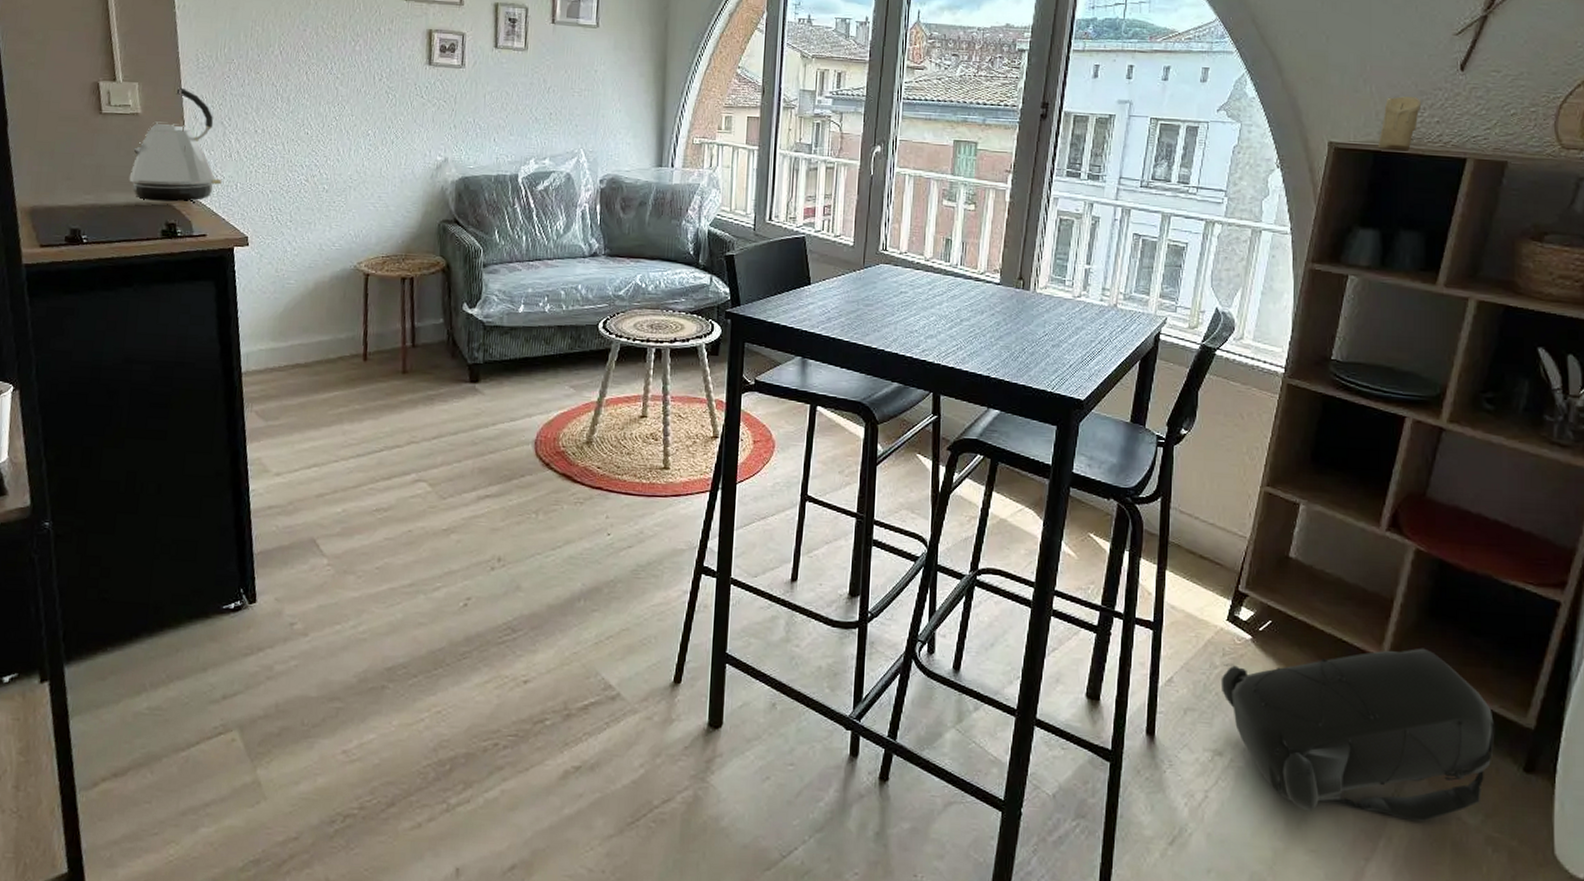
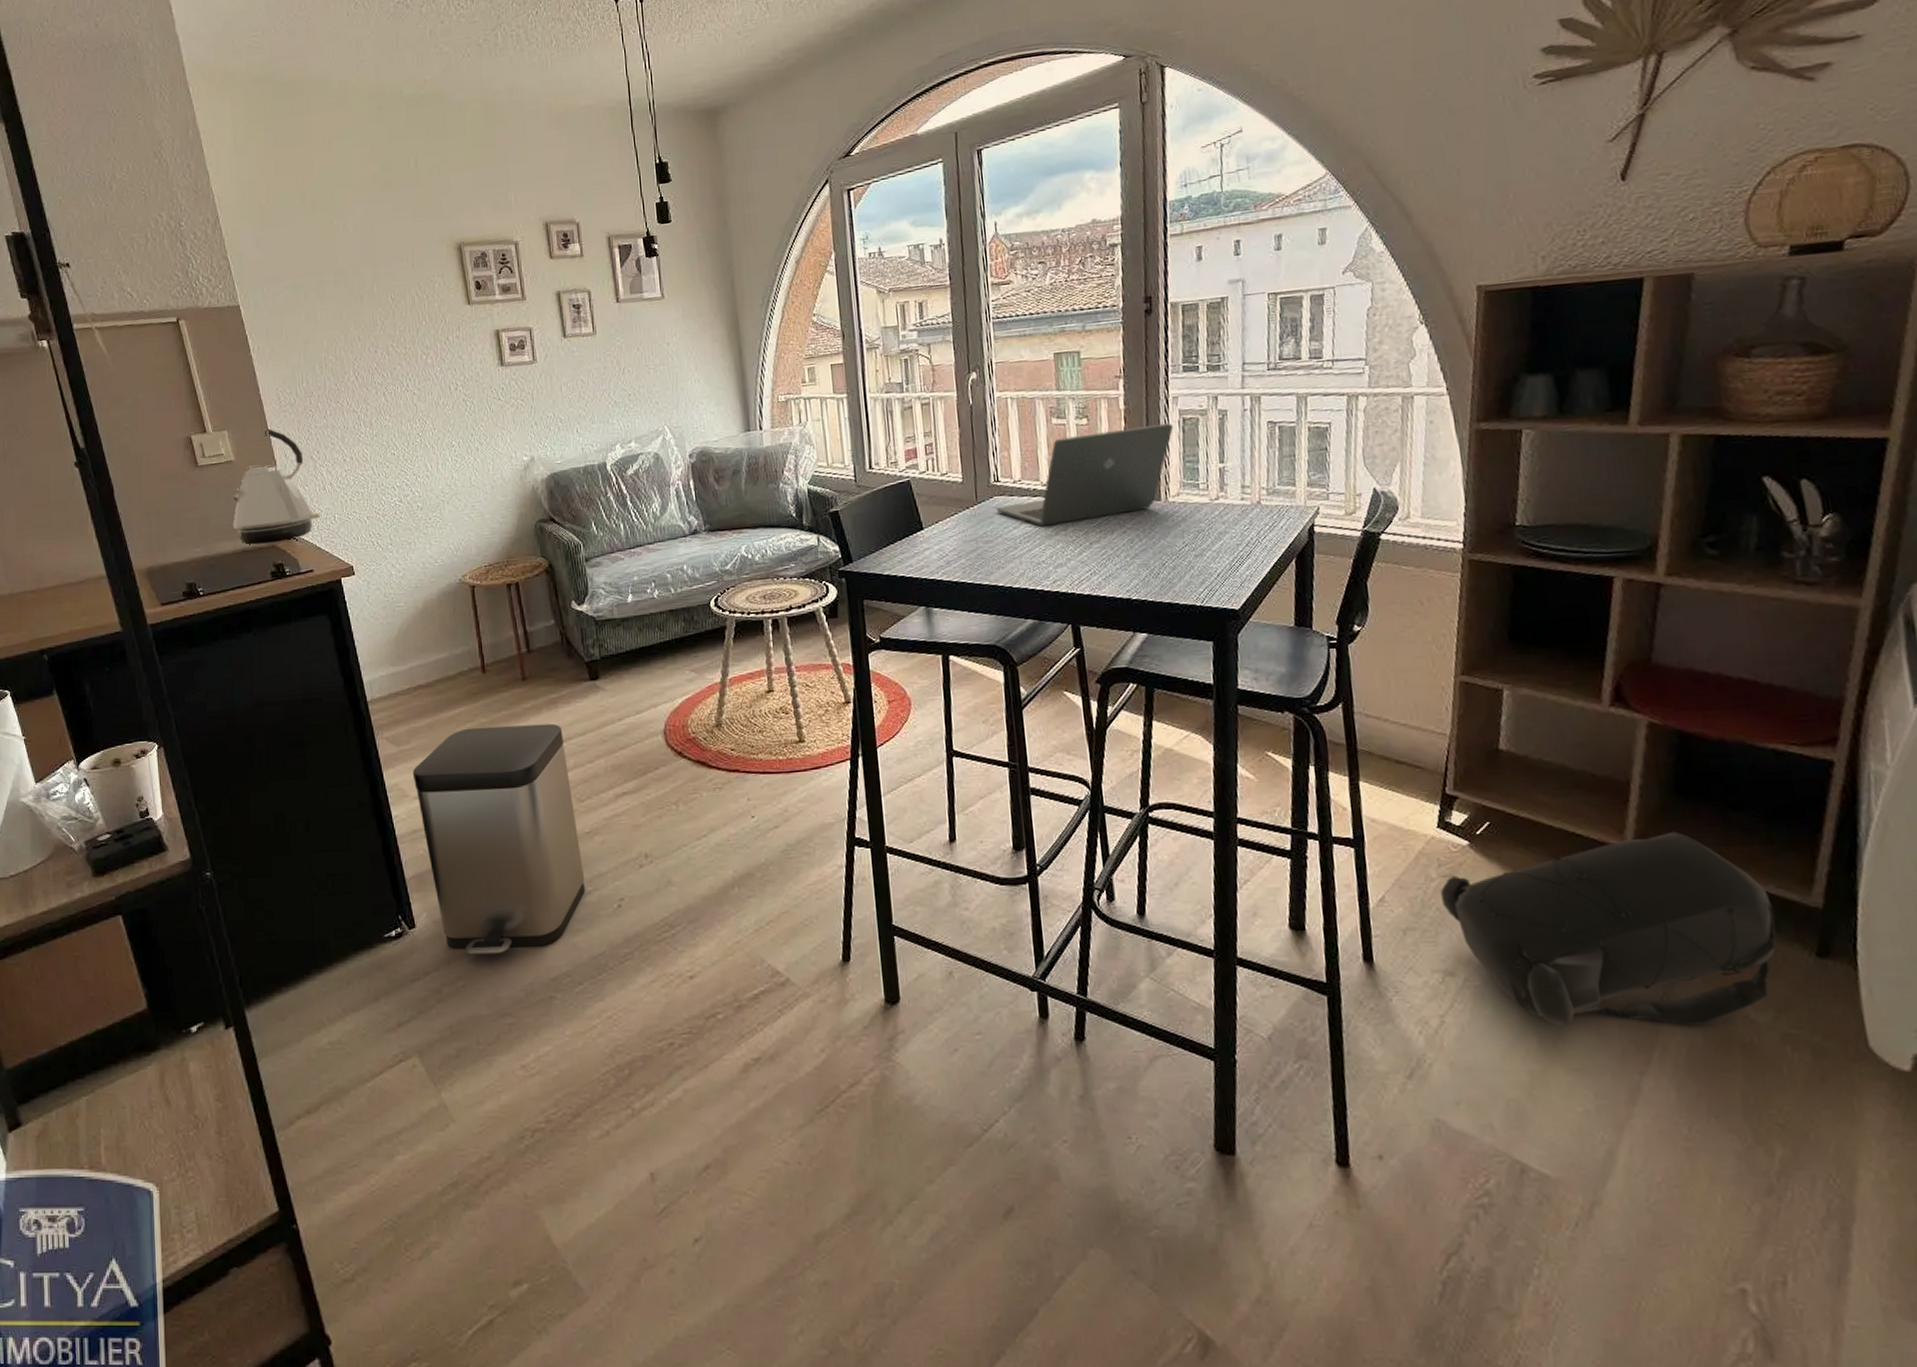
pedal bin: none [276,412,436,638] -> present [412,723,586,955]
laptop: none [880,219,1050,299] -> present [996,423,1173,527]
candle: present [1377,96,1422,152] -> none [1535,218,1581,285]

